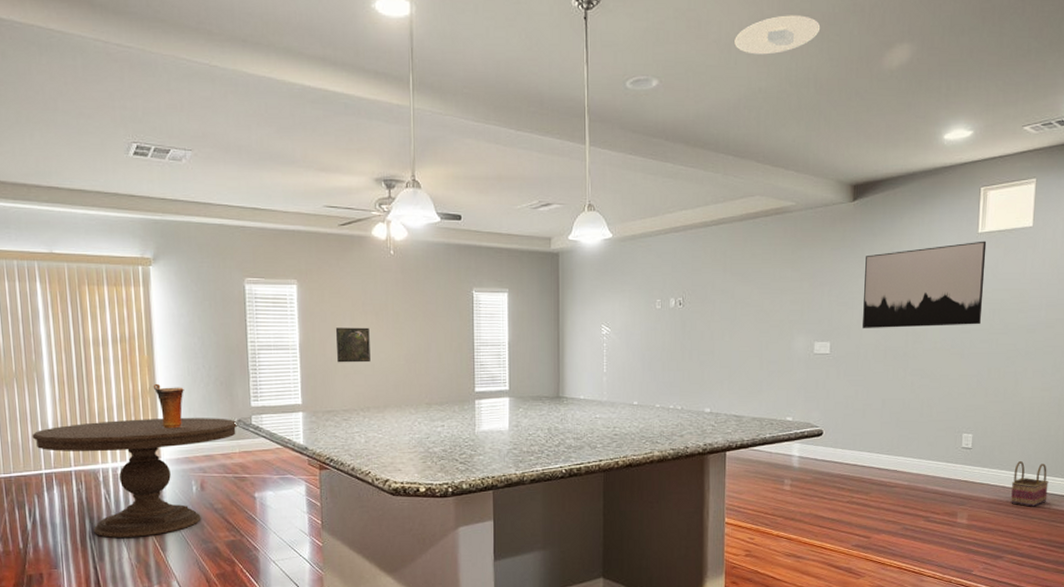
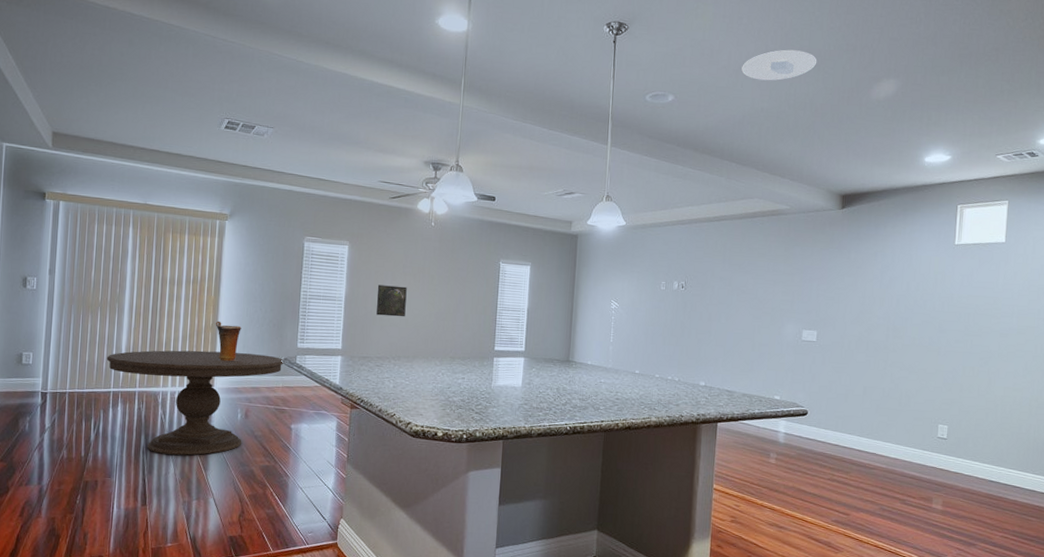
wall art: present [863,241,987,328] -> none [847,251,963,326]
basket: present [1011,461,1049,507] -> none [984,455,1020,499]

